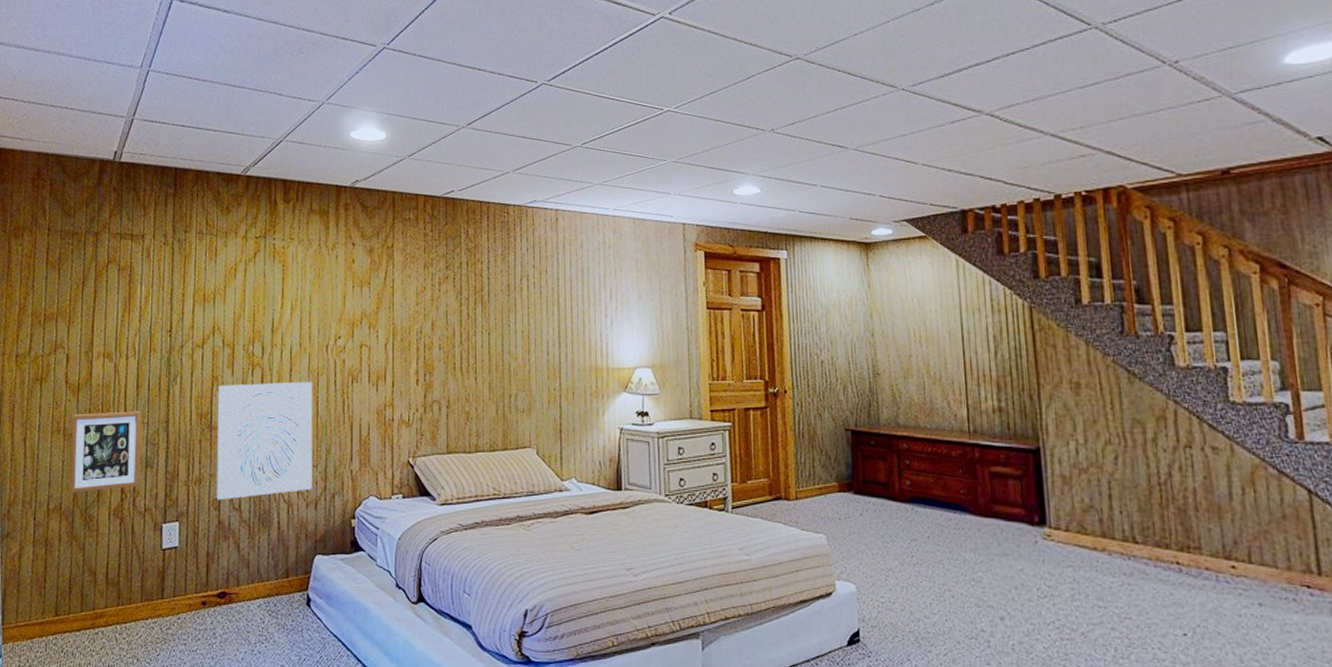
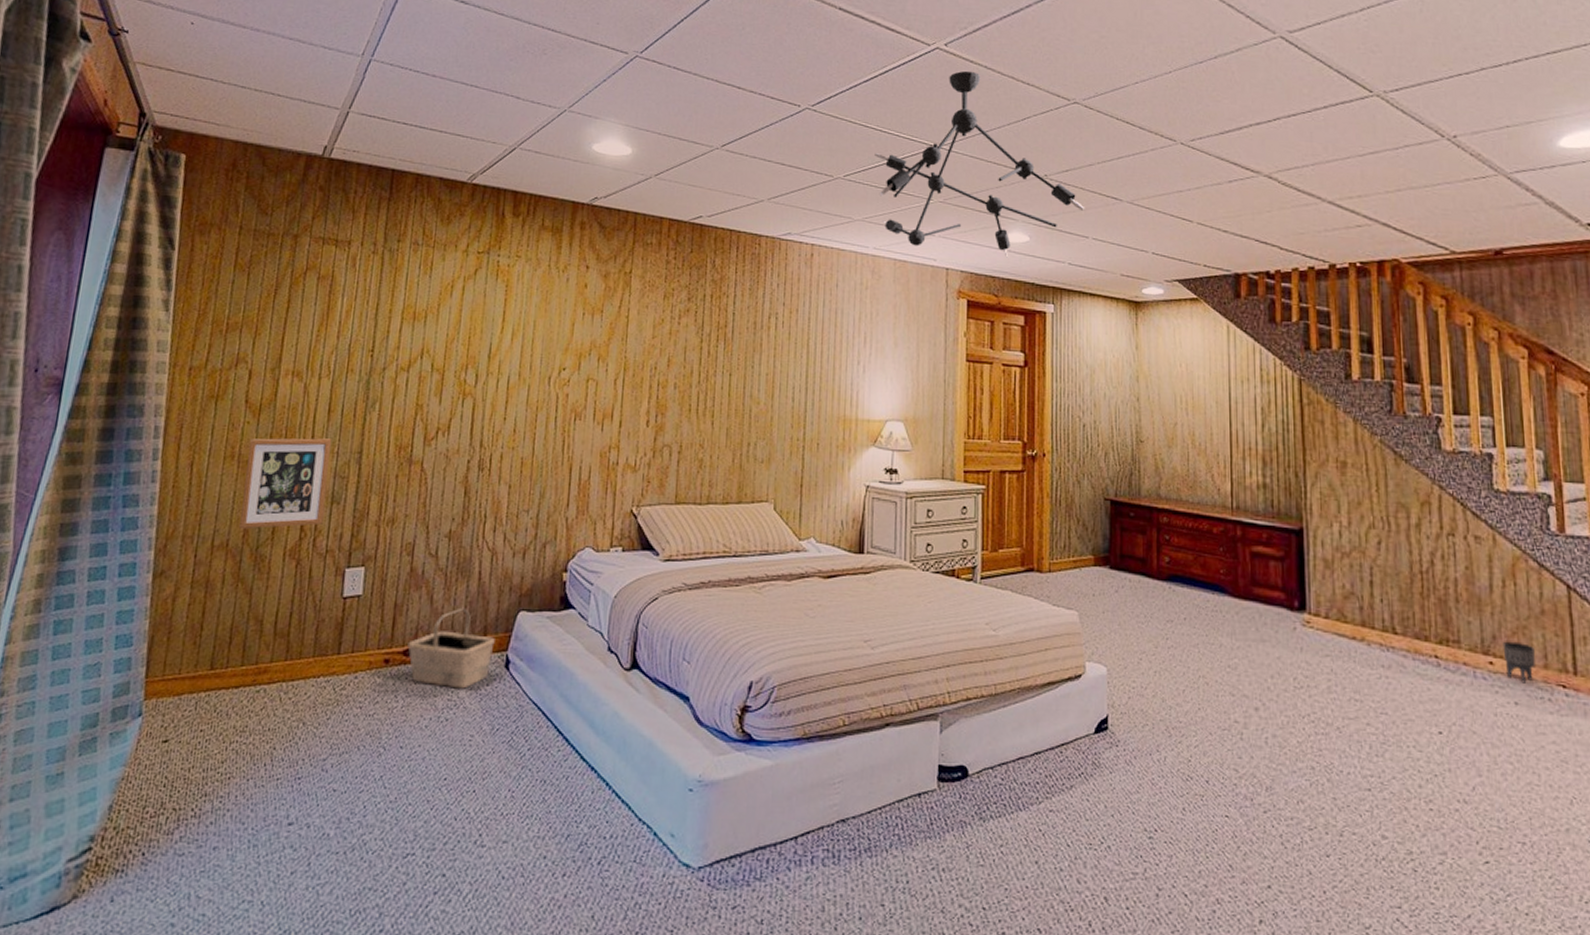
wall art: present [216,382,313,501] -> none [410,414,530,545]
basket: none [221,555,296,625] -> present [407,609,495,689]
ceiling light fixture: none [609,36,812,210] -> present [875,70,1085,258]
planter: none [1244,546,1278,585] -> present [1502,641,1535,683]

